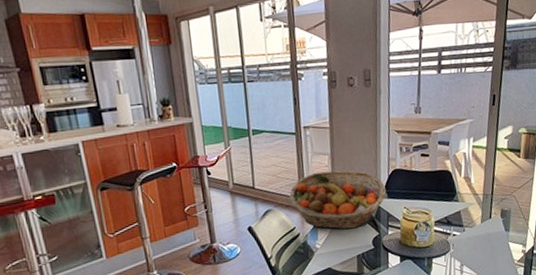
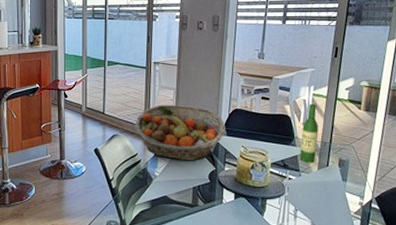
wine bottle: none [462,155,480,217] -> present [300,103,319,163]

